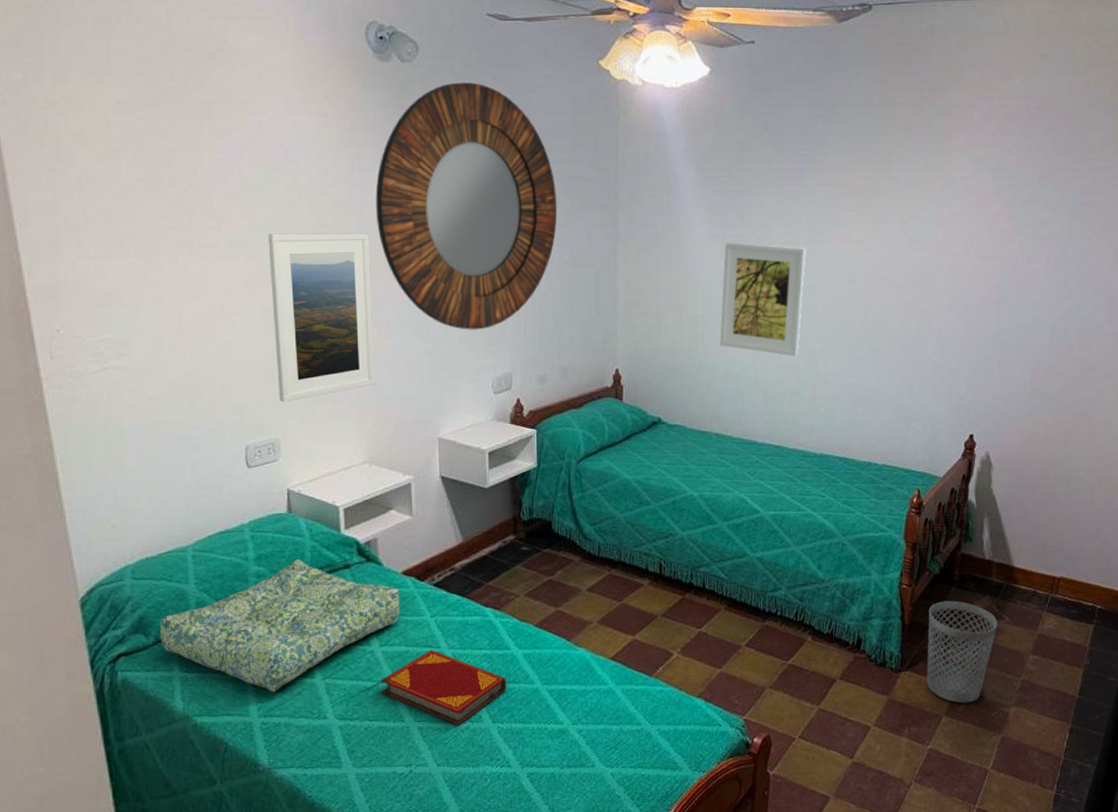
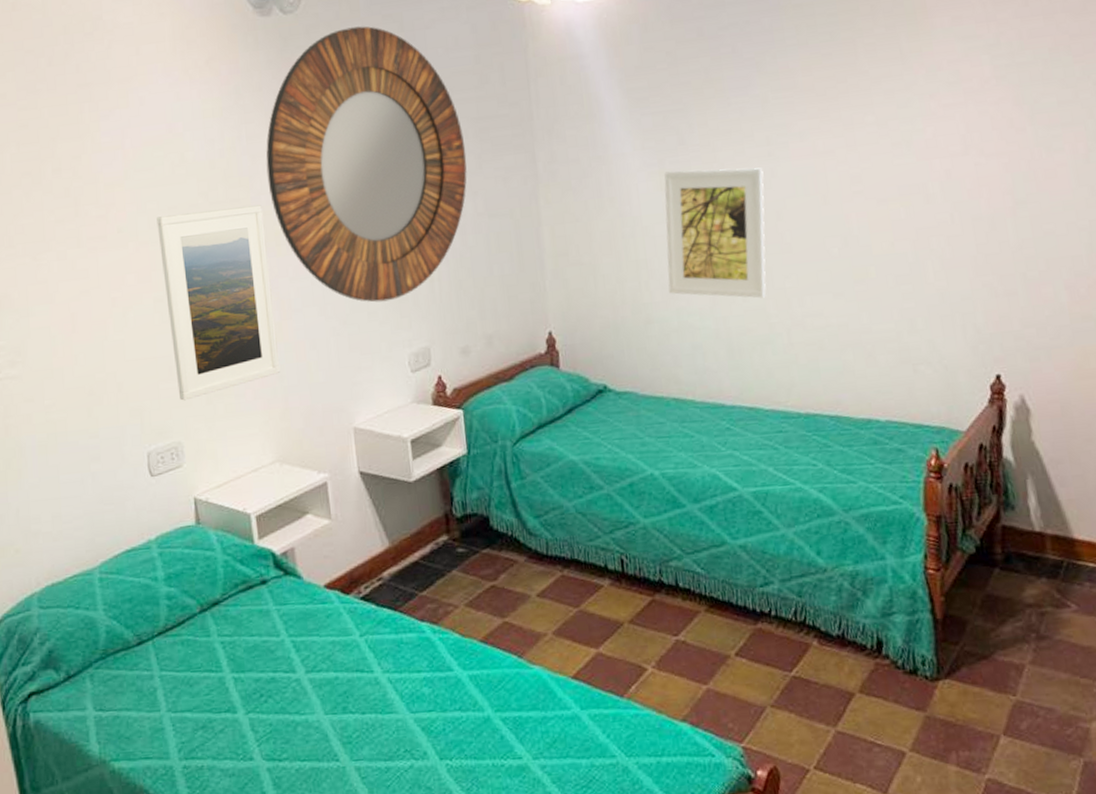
seat cushion: present [160,559,400,693] -> none [70,577,326,731]
hardback book: present [380,649,507,726] -> none [309,674,453,765]
wastebasket: present [926,600,998,704] -> none [966,586,1062,719]

